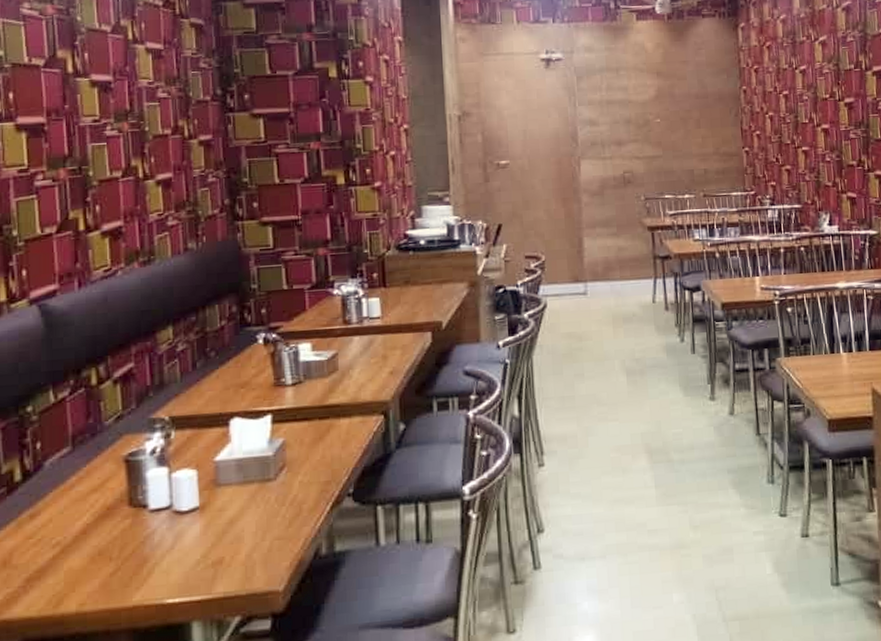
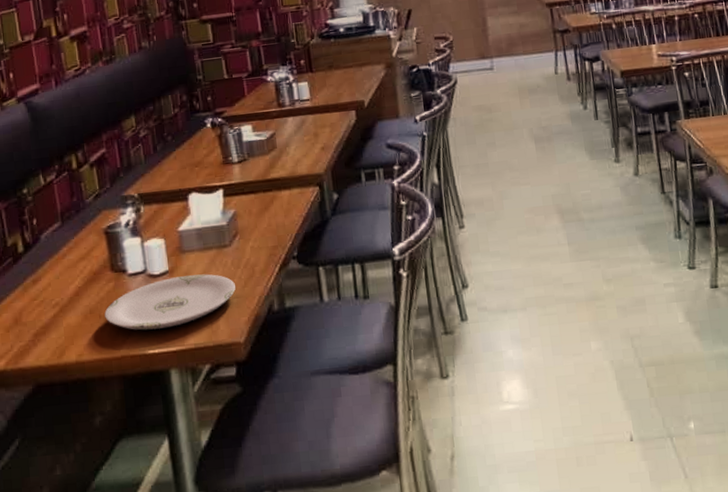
plate: none [117,511,278,576] -> present [104,274,236,330]

